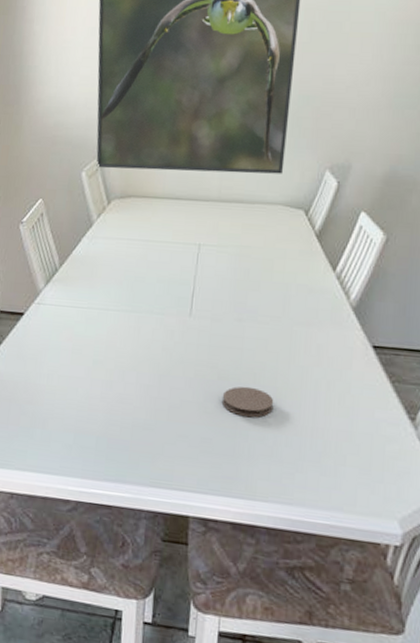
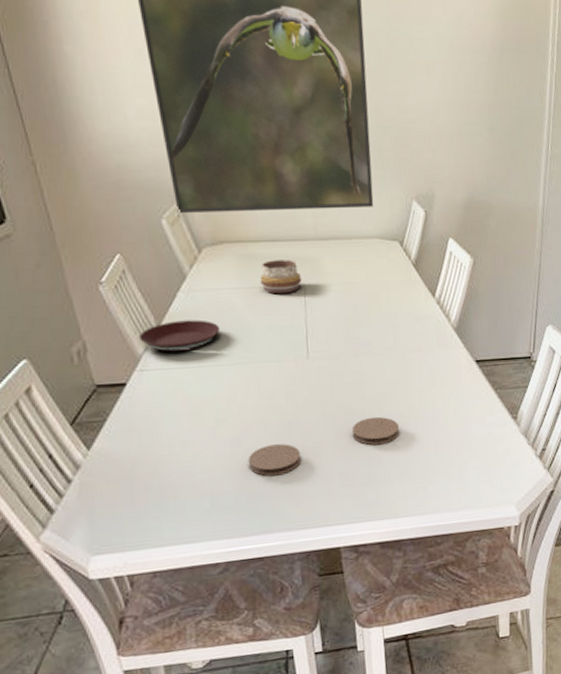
plate: none [43,263,114,292] -> present [139,319,221,352]
coaster: none [115,394,167,427] -> present [248,444,301,476]
decorative bowl: none [158,217,198,251] -> present [260,260,301,295]

